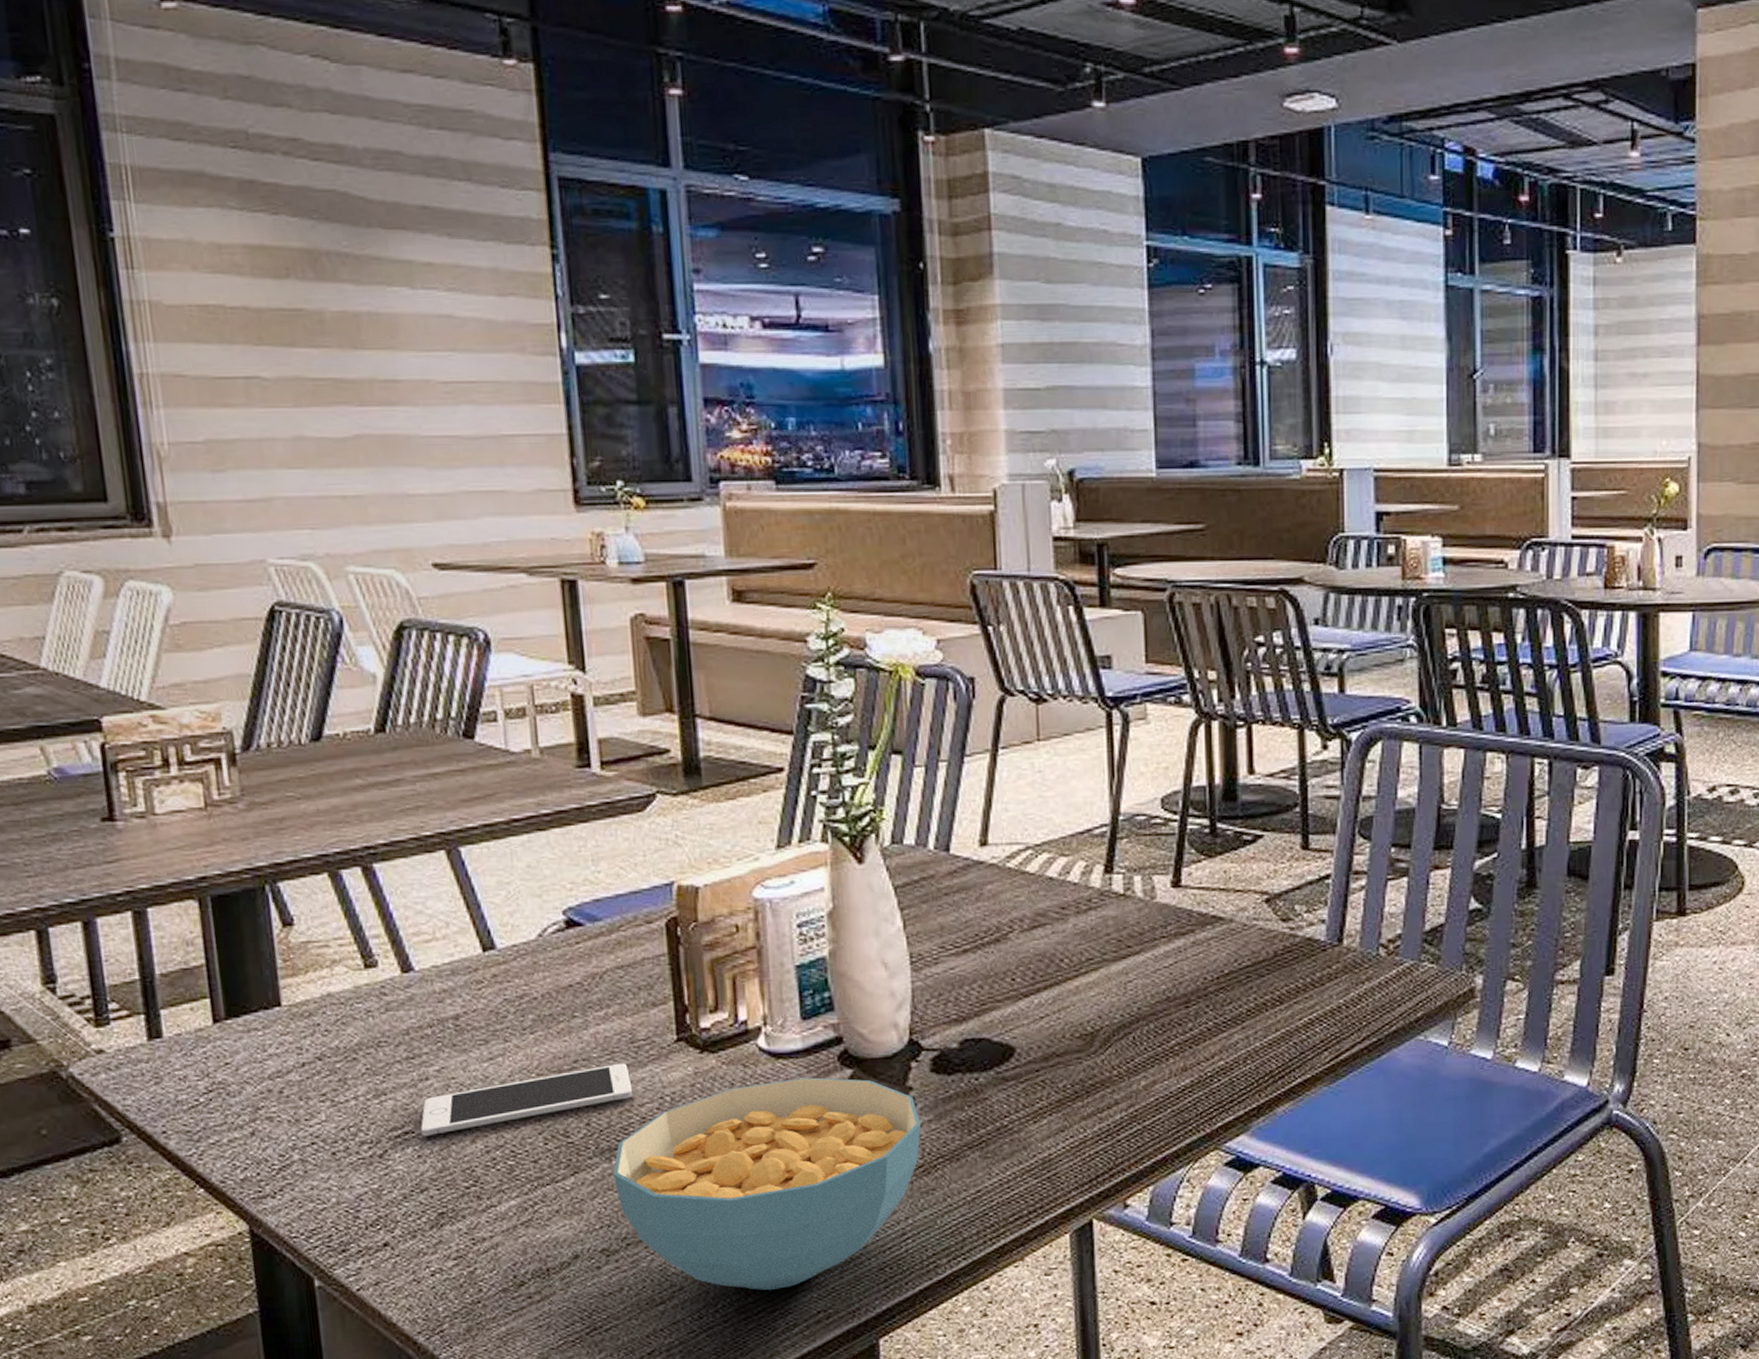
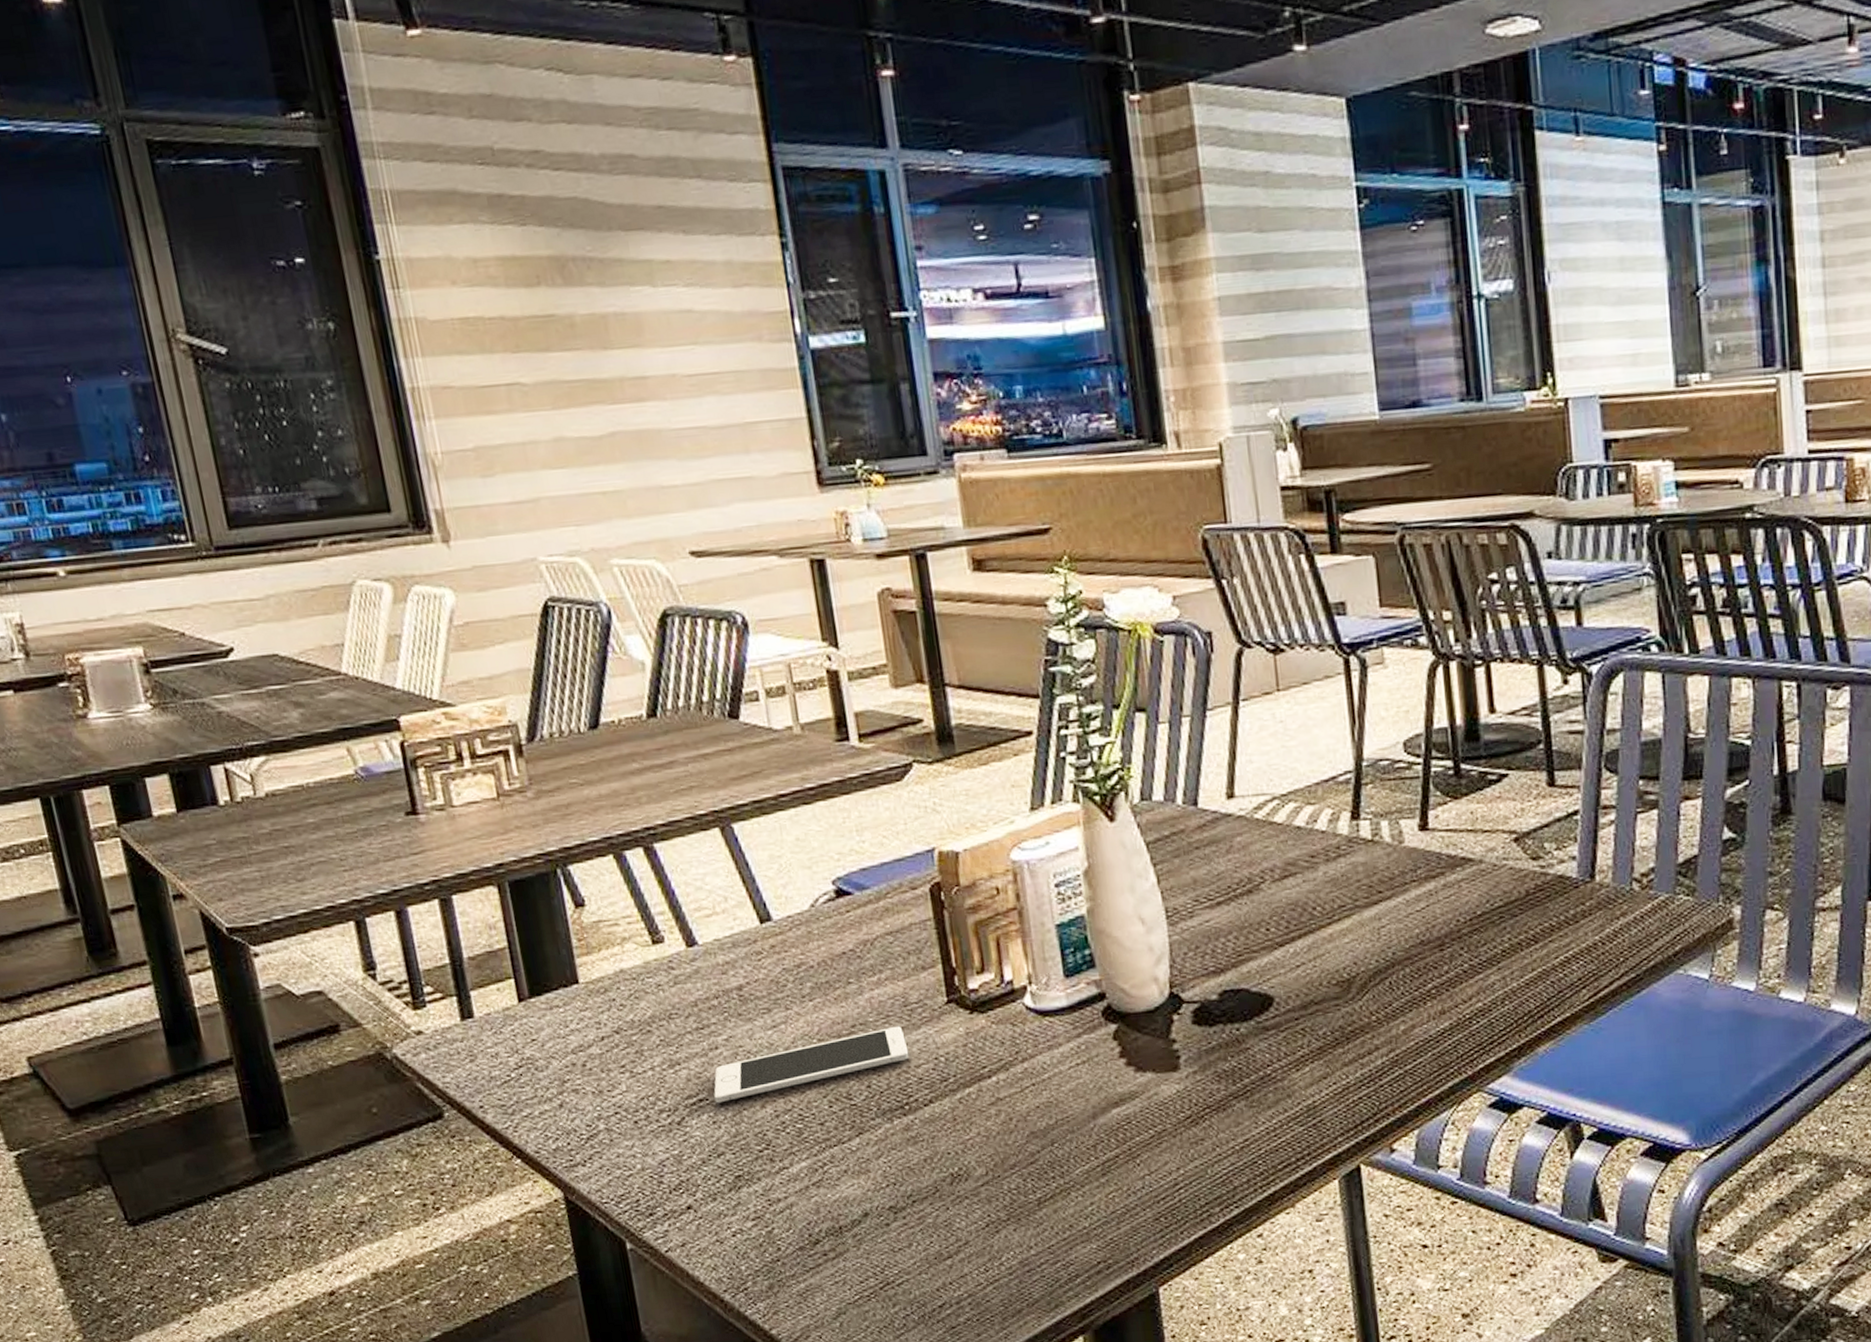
cereal bowl: present [612,1077,921,1291] -> none [895,1033,1187,1243]

